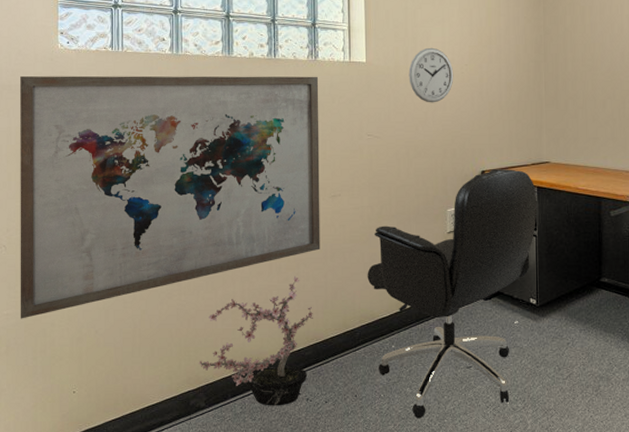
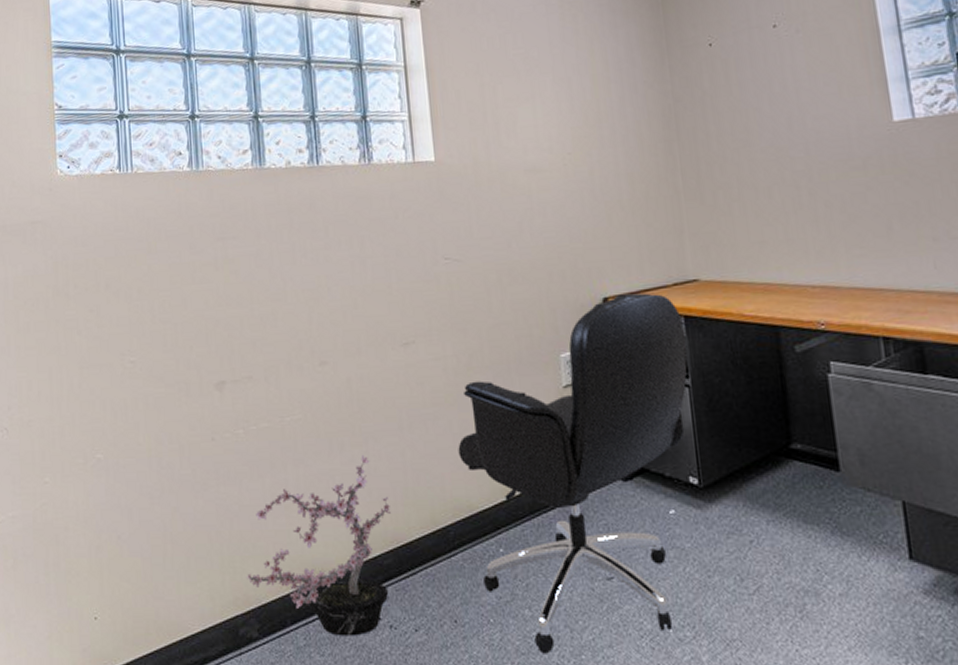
wall art: present [20,75,320,319] -> none [16,184,394,523]
wall clock: present [408,47,454,103] -> none [492,134,554,210]

